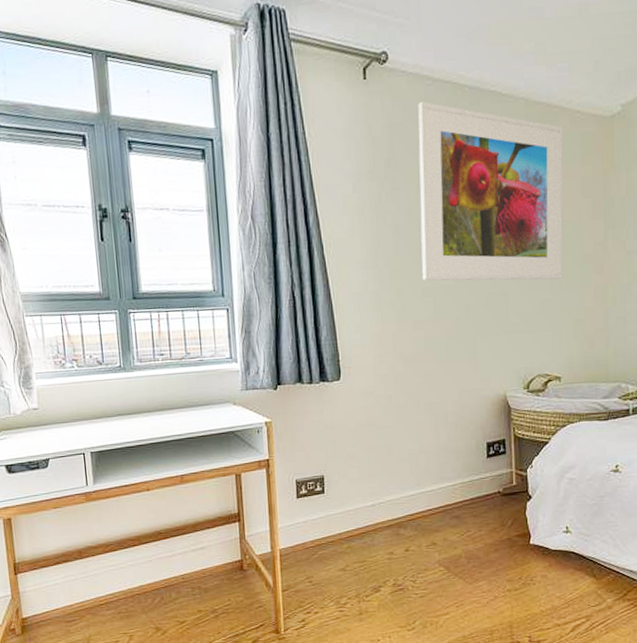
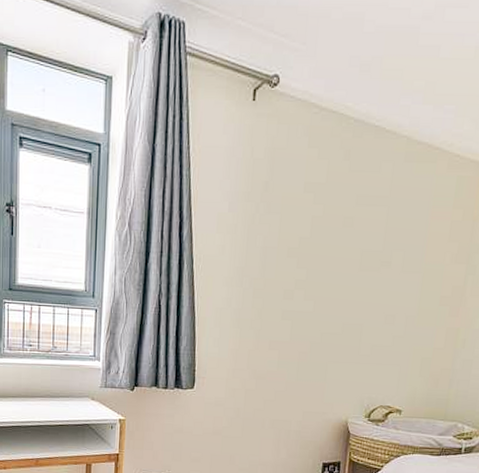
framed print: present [418,101,564,281] -> none [283,128,440,317]

